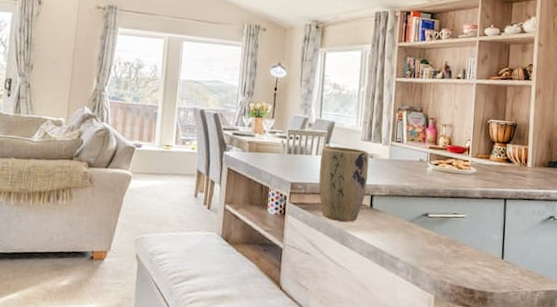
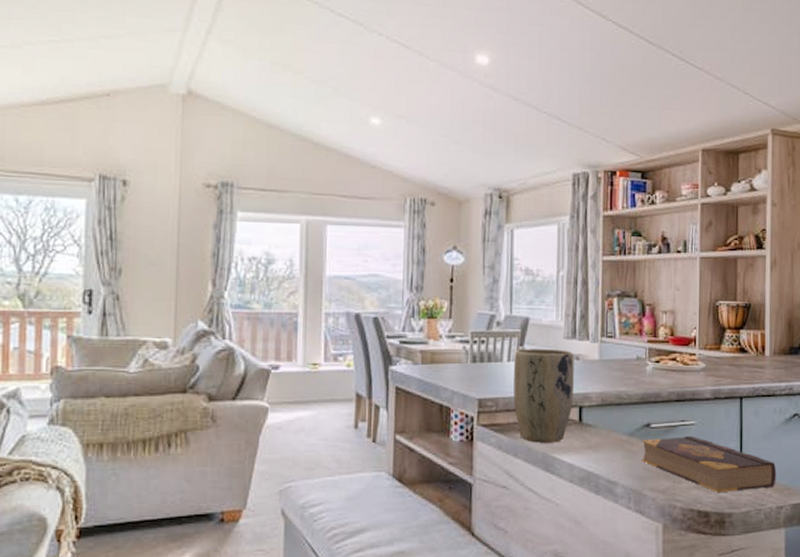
book: none [420,226,533,276] -> present [642,435,777,493]

